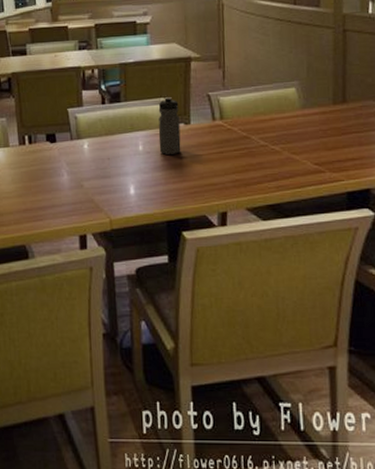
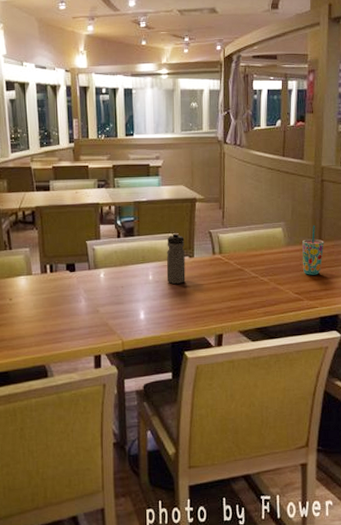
cup: none [322,83,350,143] -> present [302,225,324,275]

